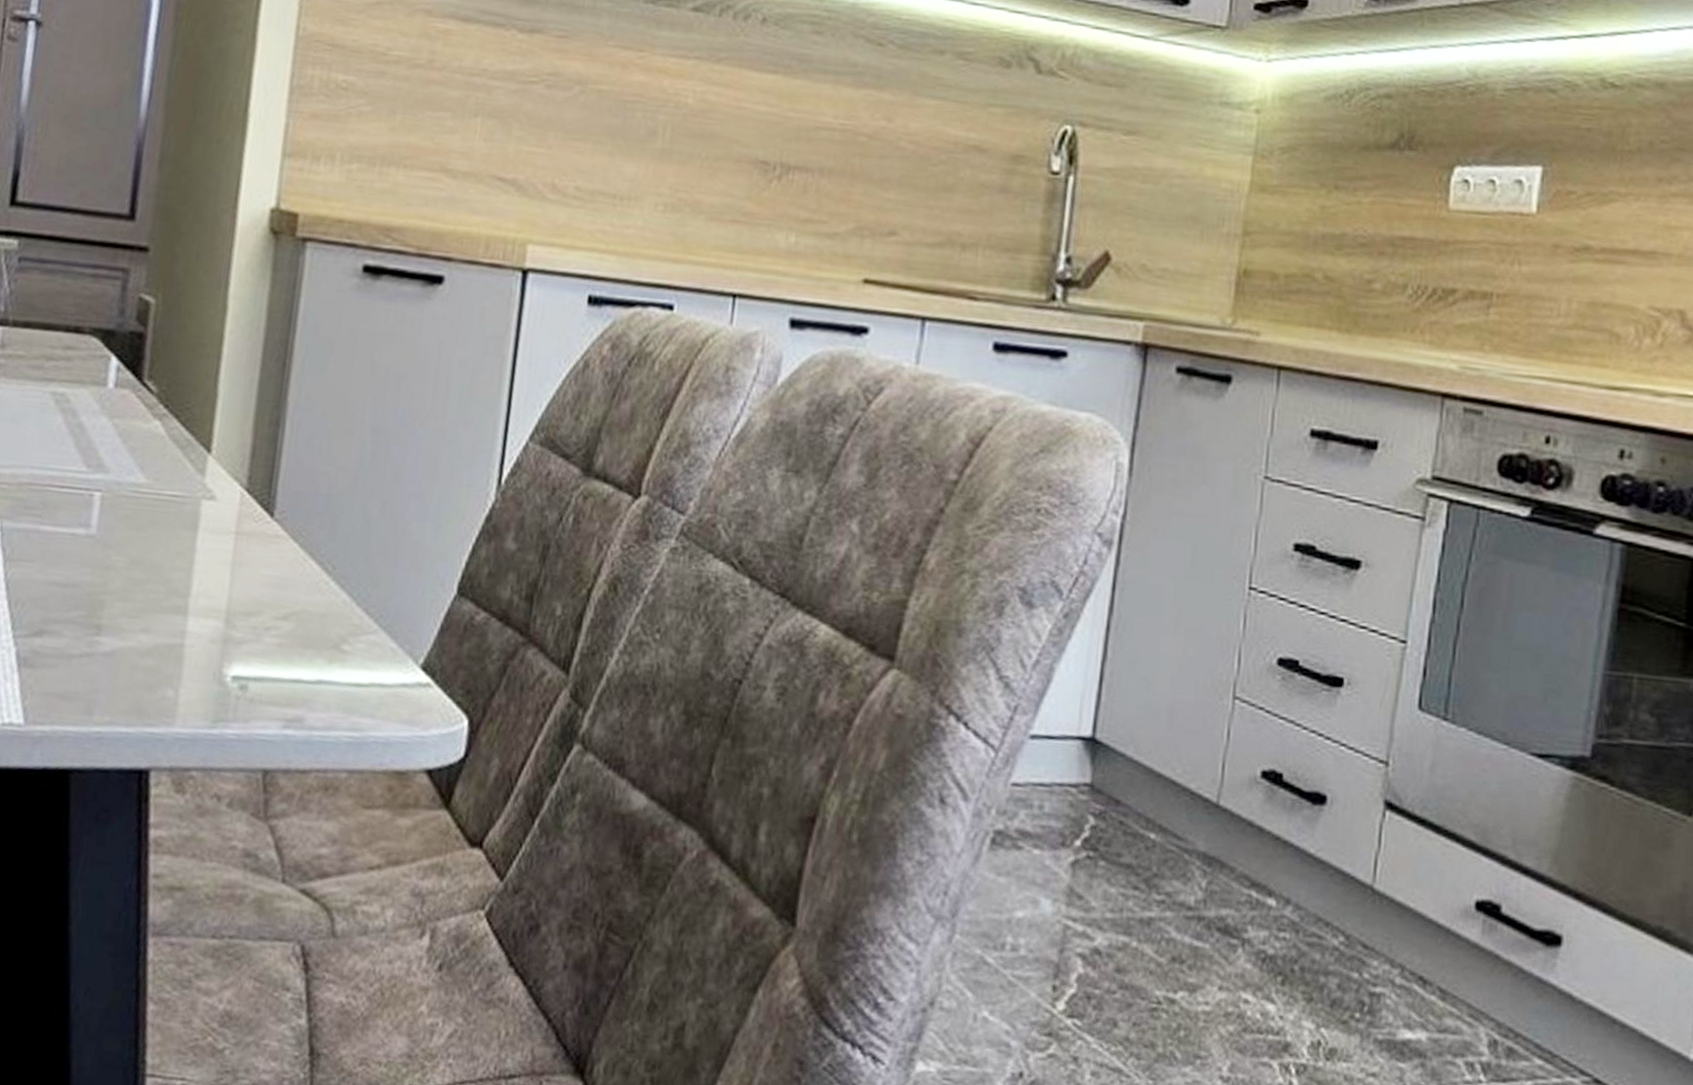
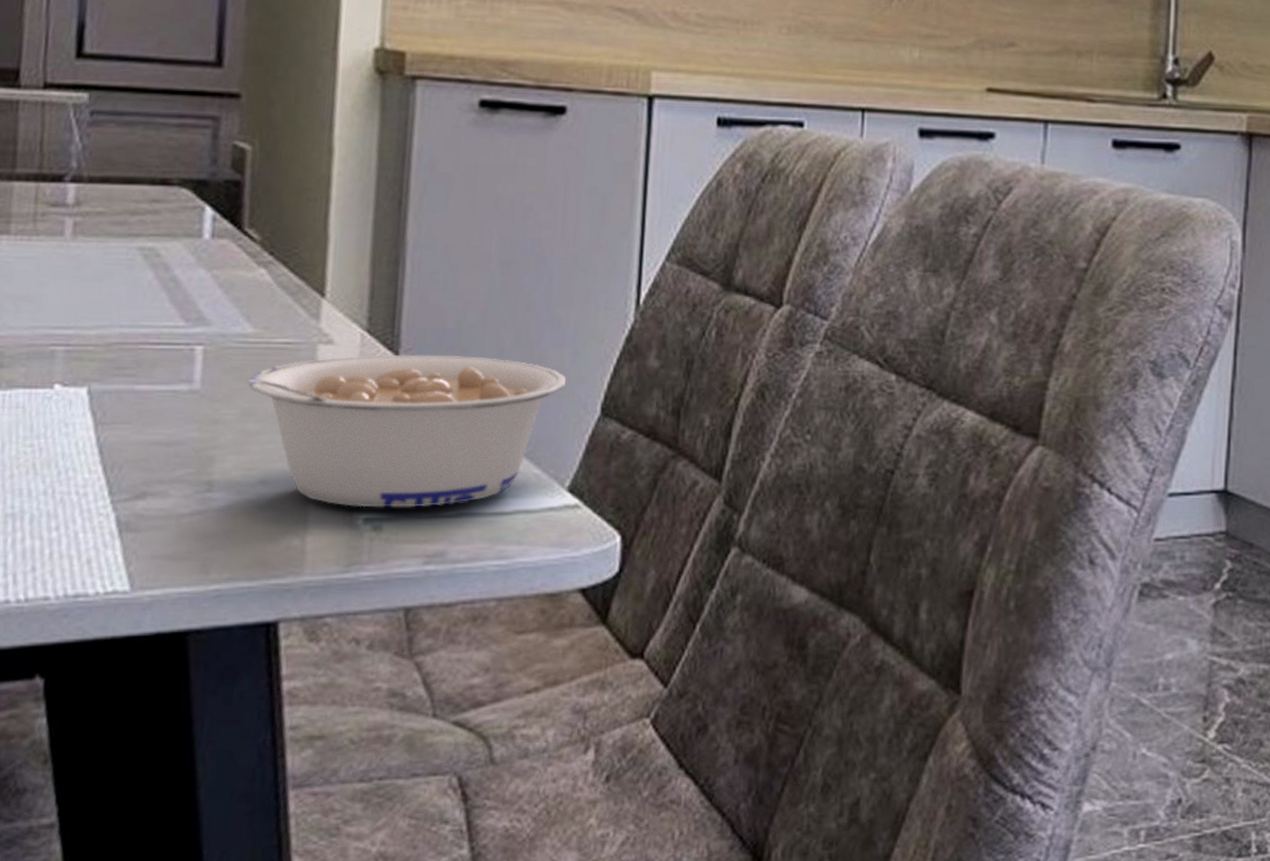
legume: none [137,513,427,672] -> present [247,354,567,508]

